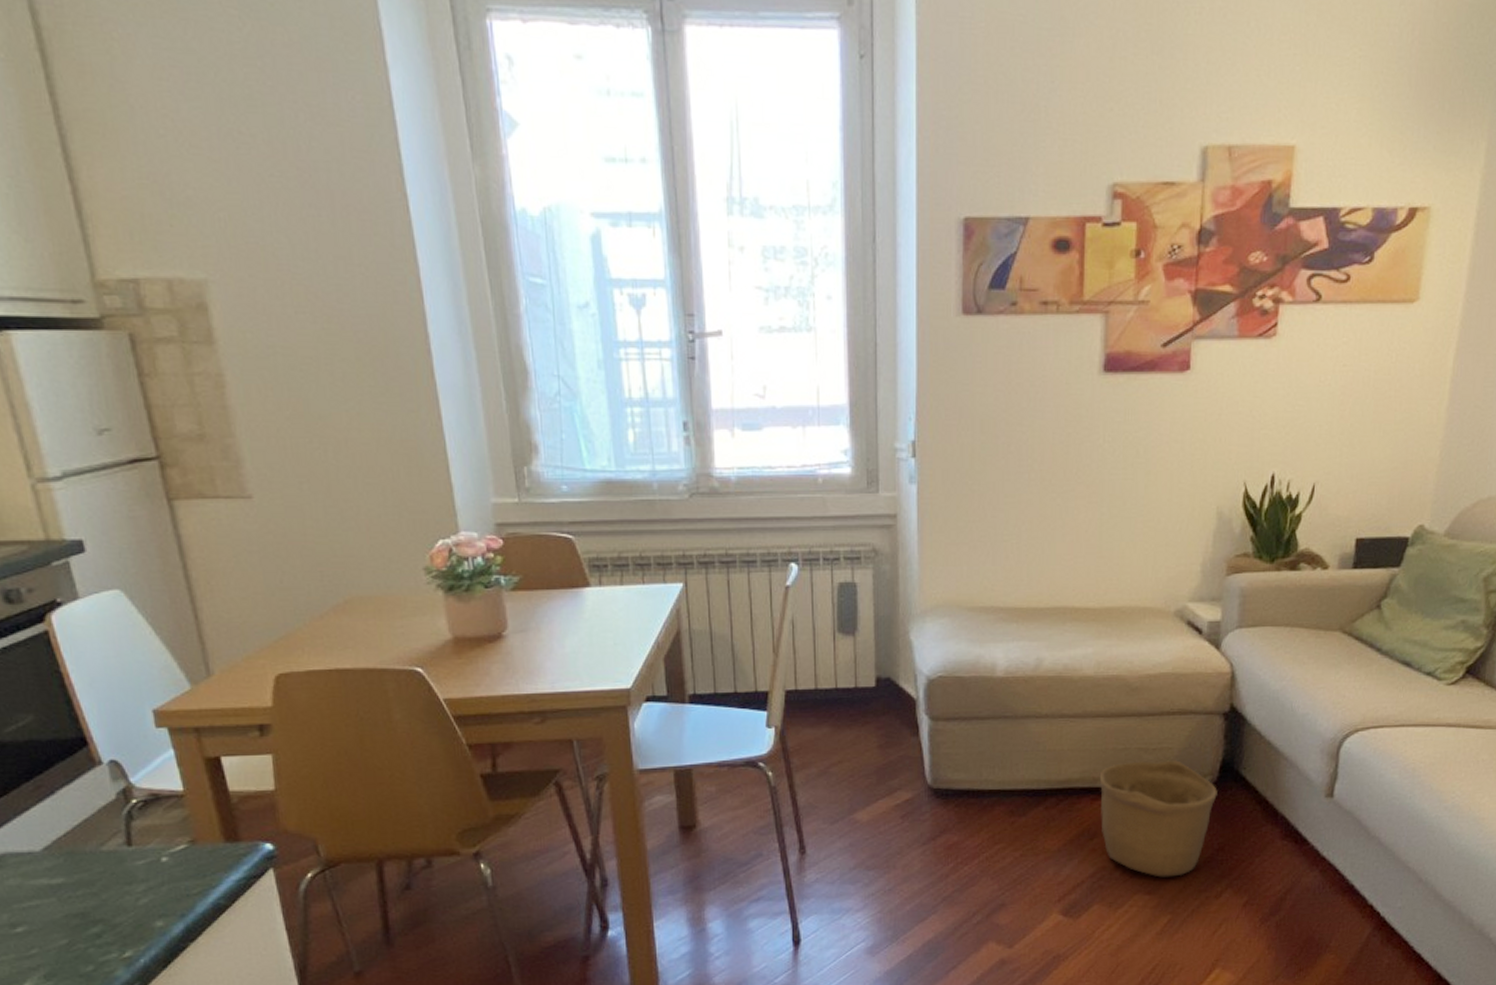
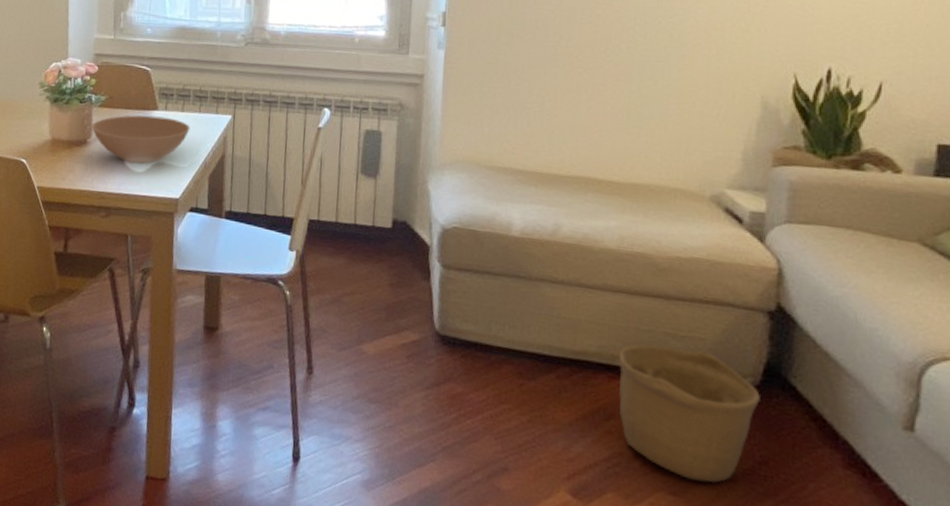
bowl: none [505,594,634,653] -> present [91,115,191,164]

